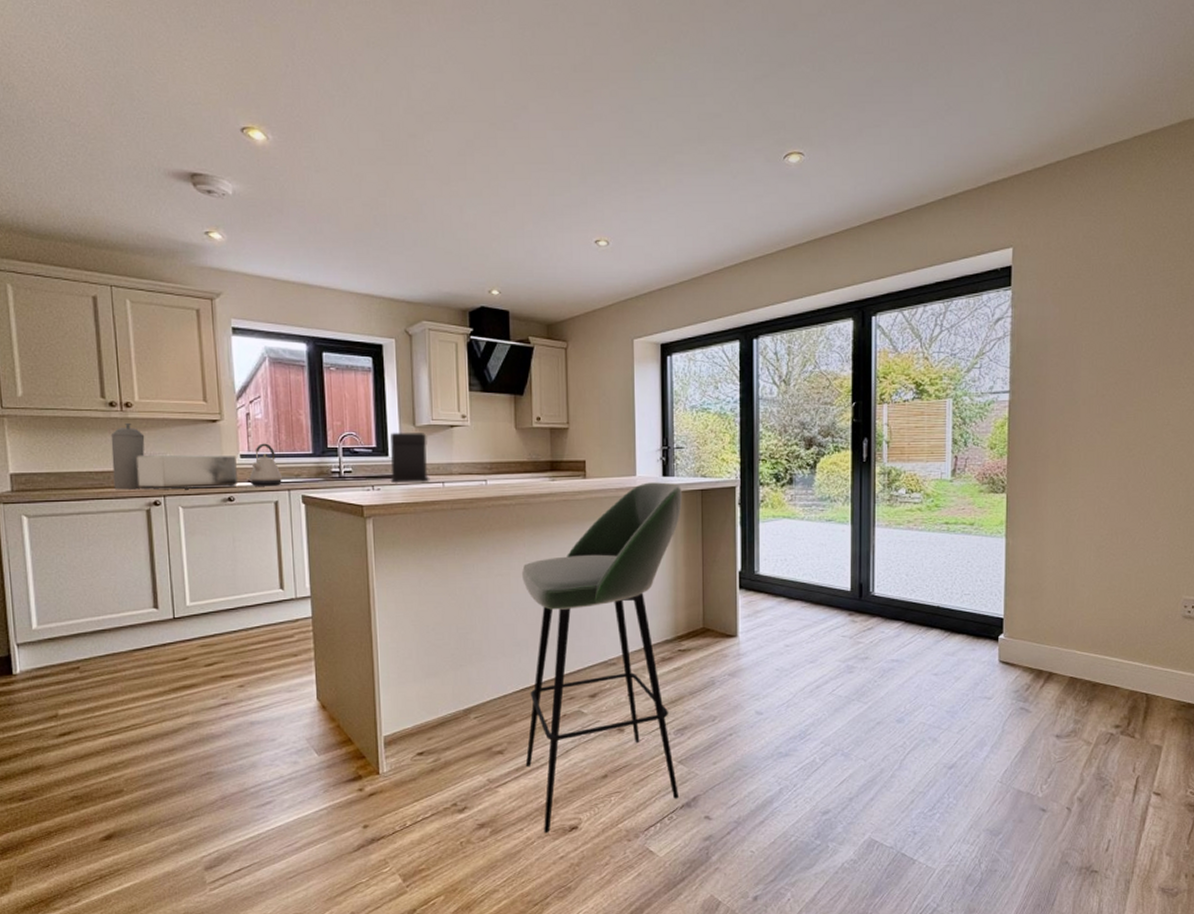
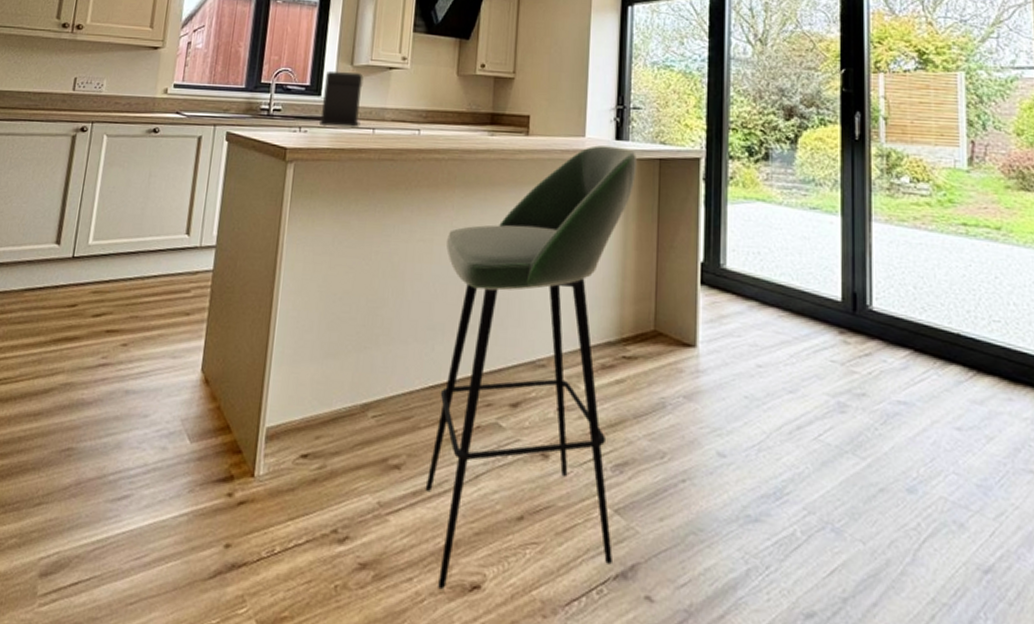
canister: present [110,422,145,490] -> none [47,44,88,114]
toaster: present [136,454,237,491] -> none [70,77,170,118]
kettle: present [249,443,283,486] -> none [178,74,212,120]

